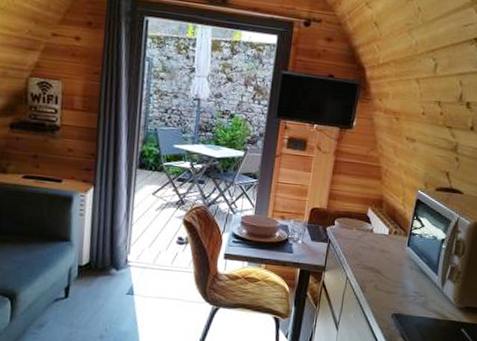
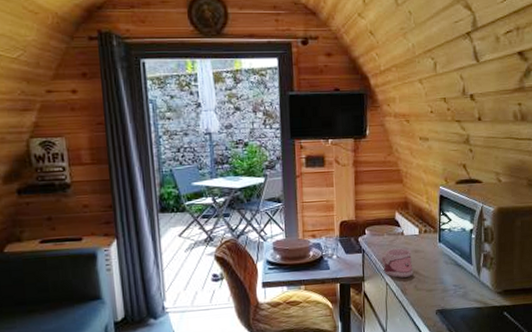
mug: none [345,243,378,276] -> present [381,248,413,278]

